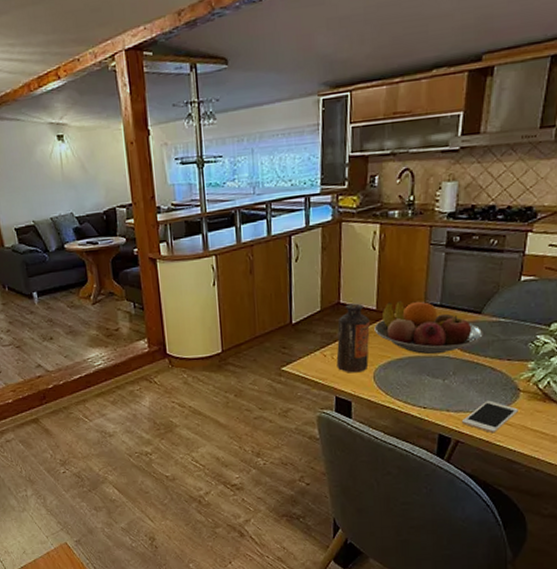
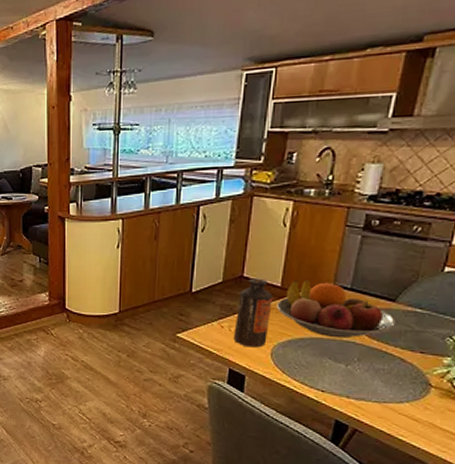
cell phone: present [461,400,518,434] -> none [361,392,427,427]

